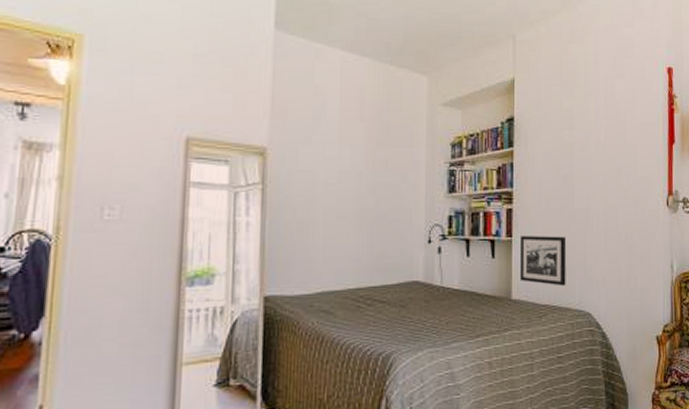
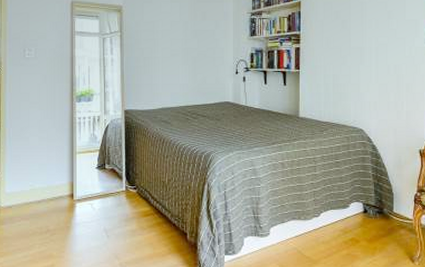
picture frame: present [519,236,566,286] -> none [305,68,343,108]

